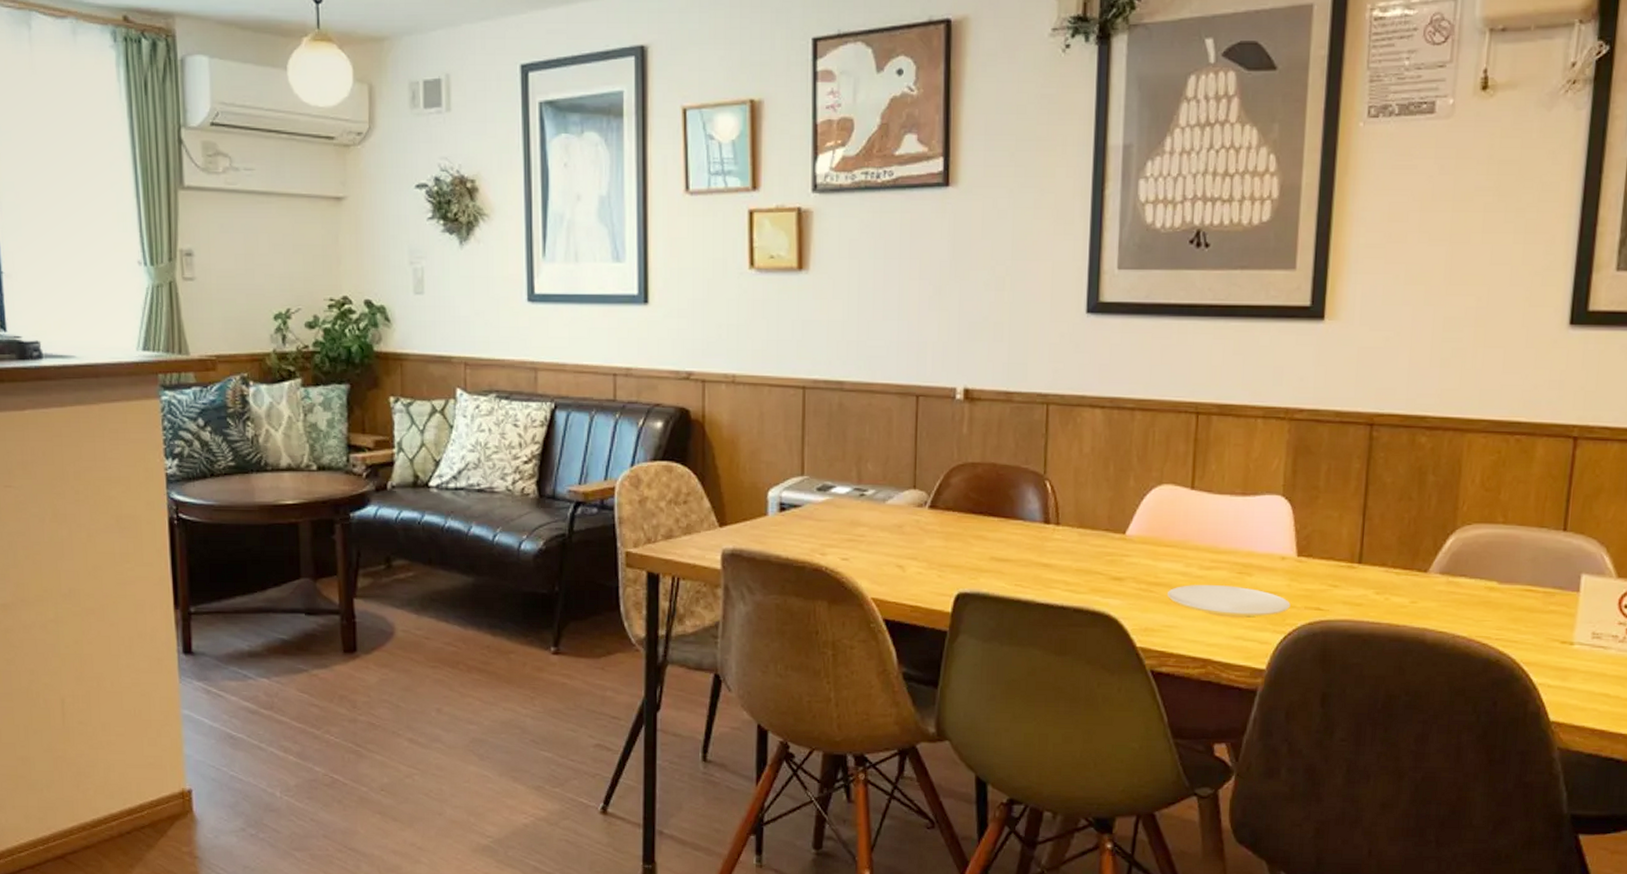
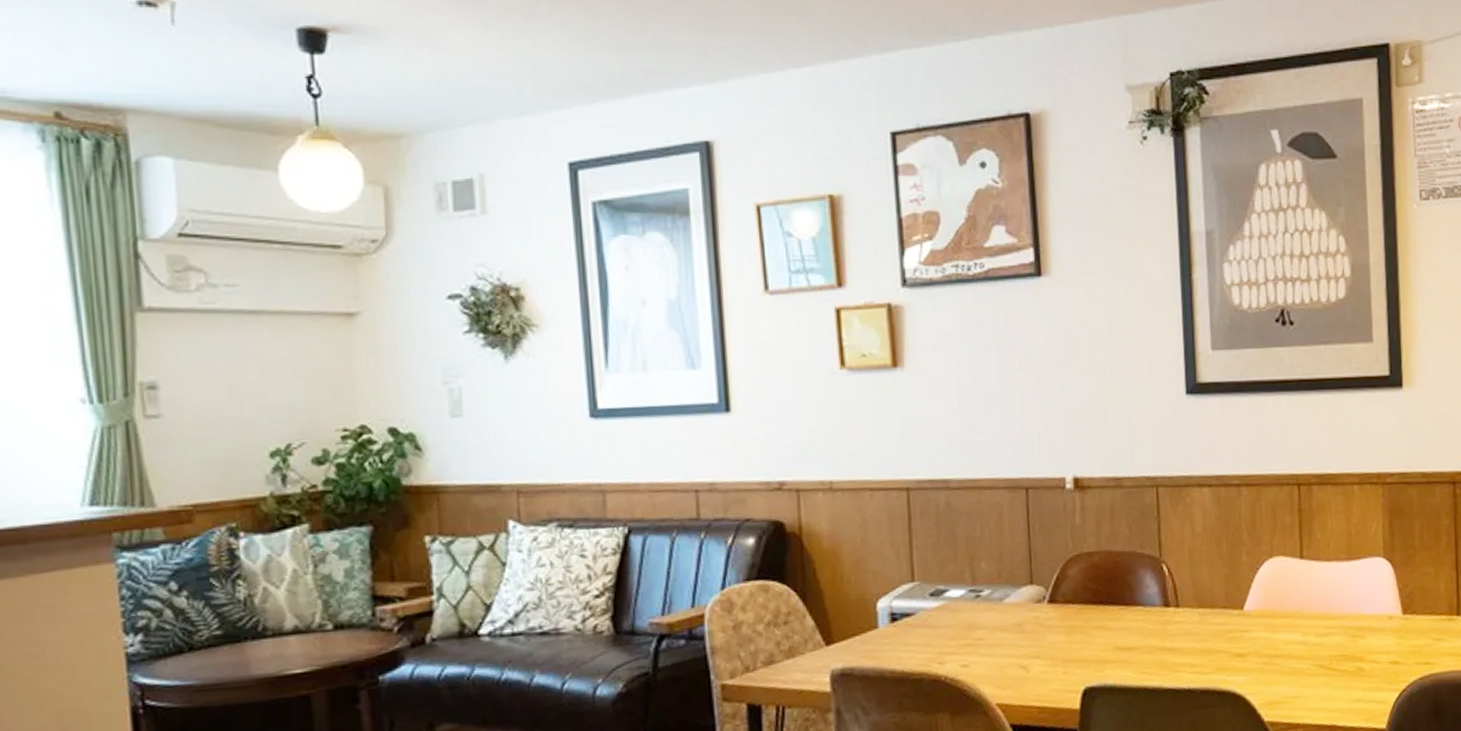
plate: present [1166,585,1291,618] -> none [1287,650,1402,682]

